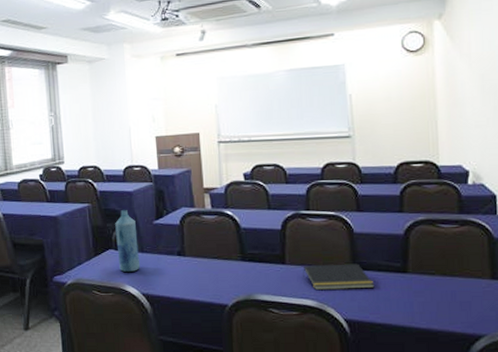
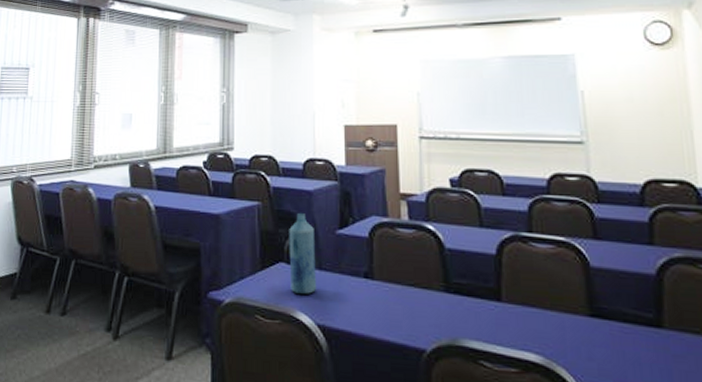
notepad: present [303,263,375,290] -> none [524,306,619,346]

